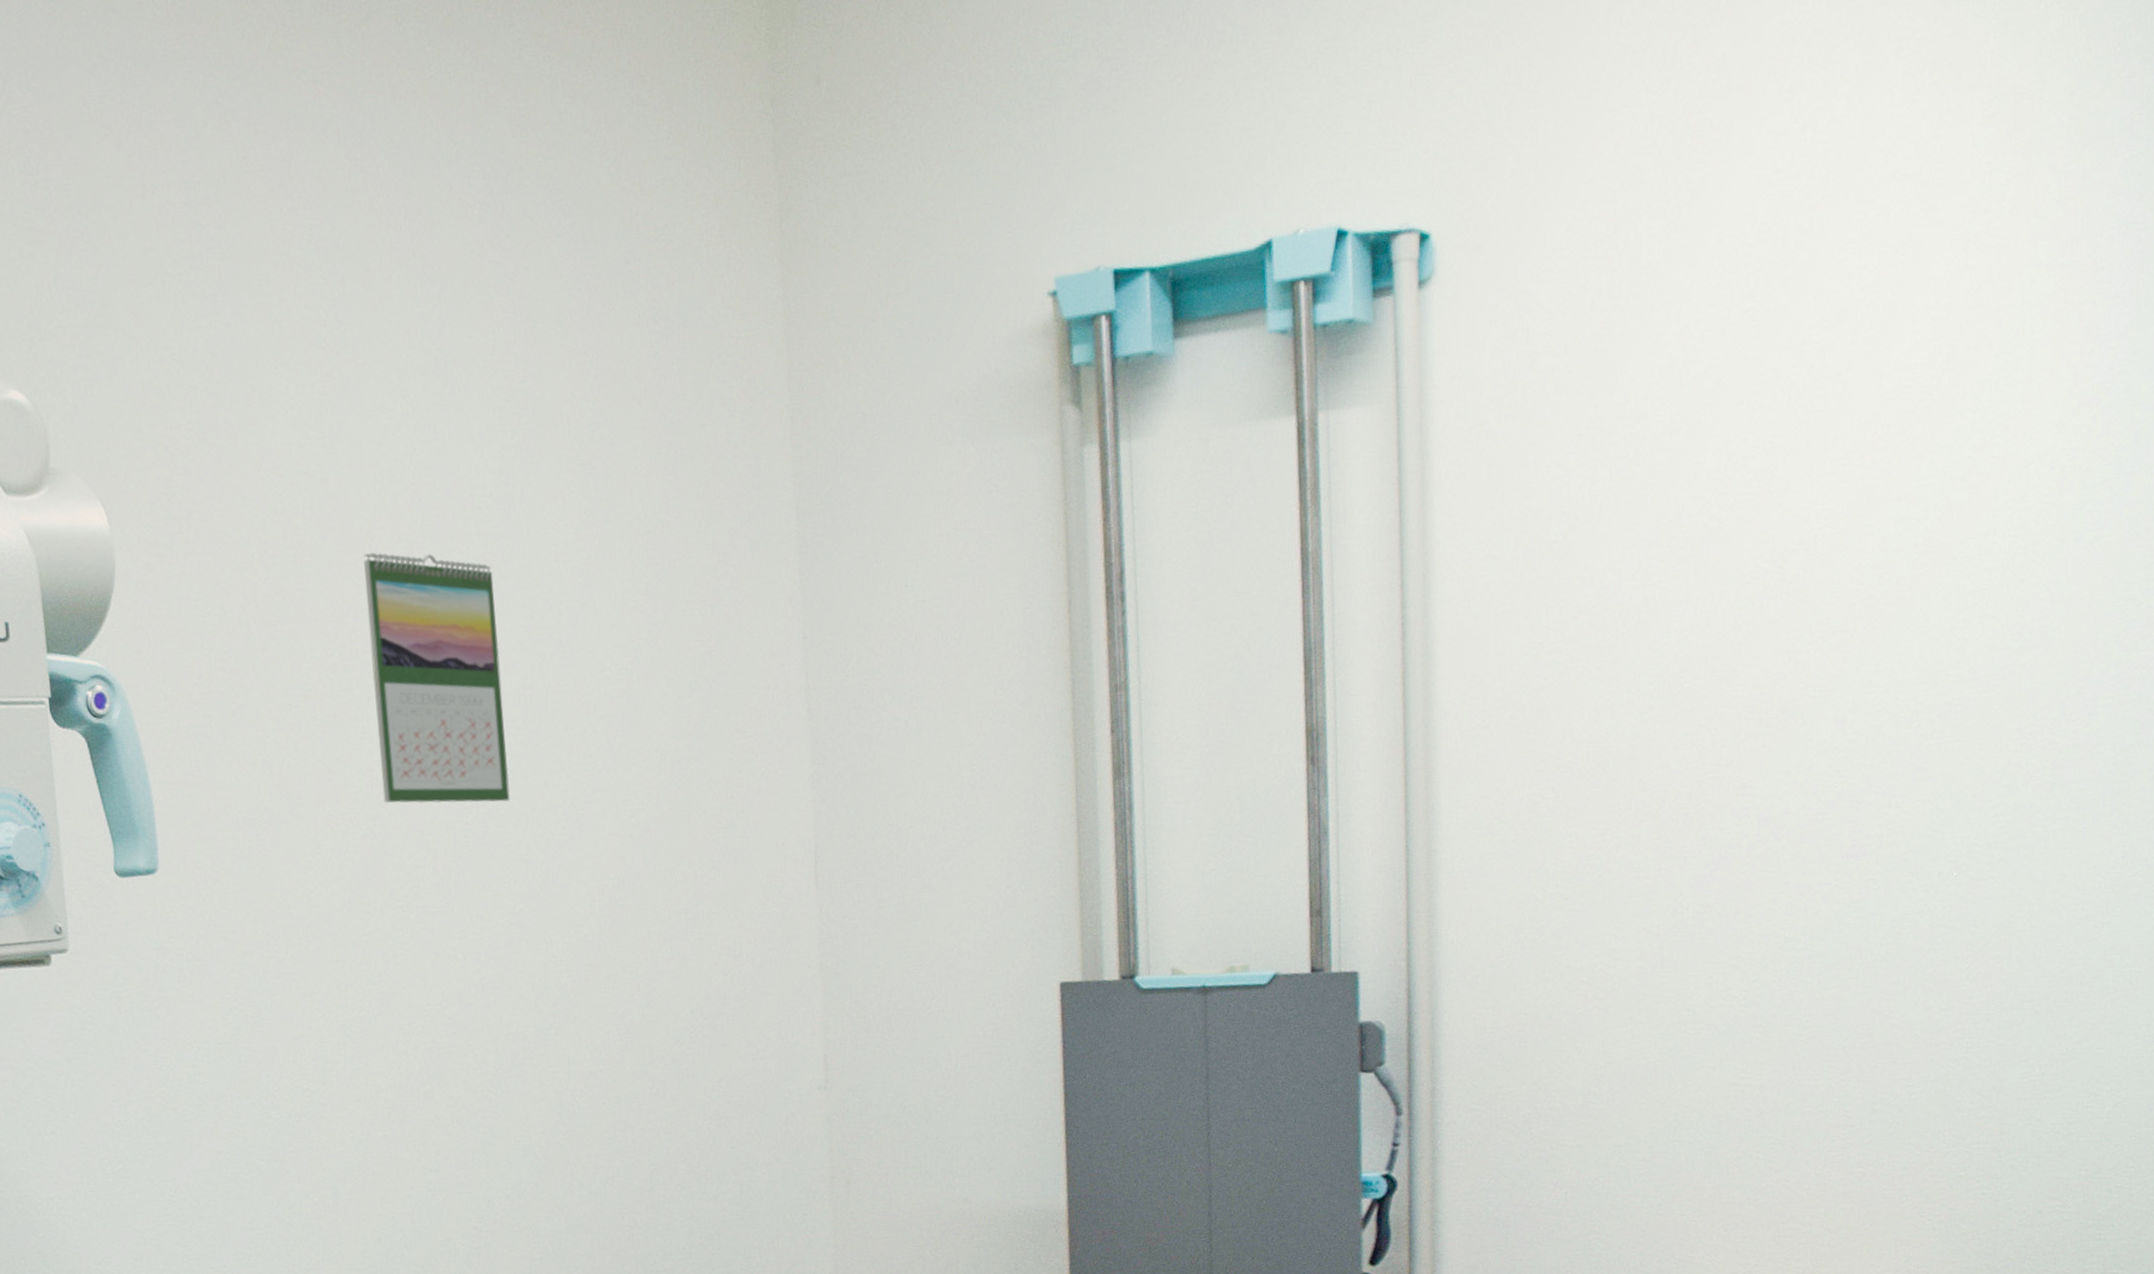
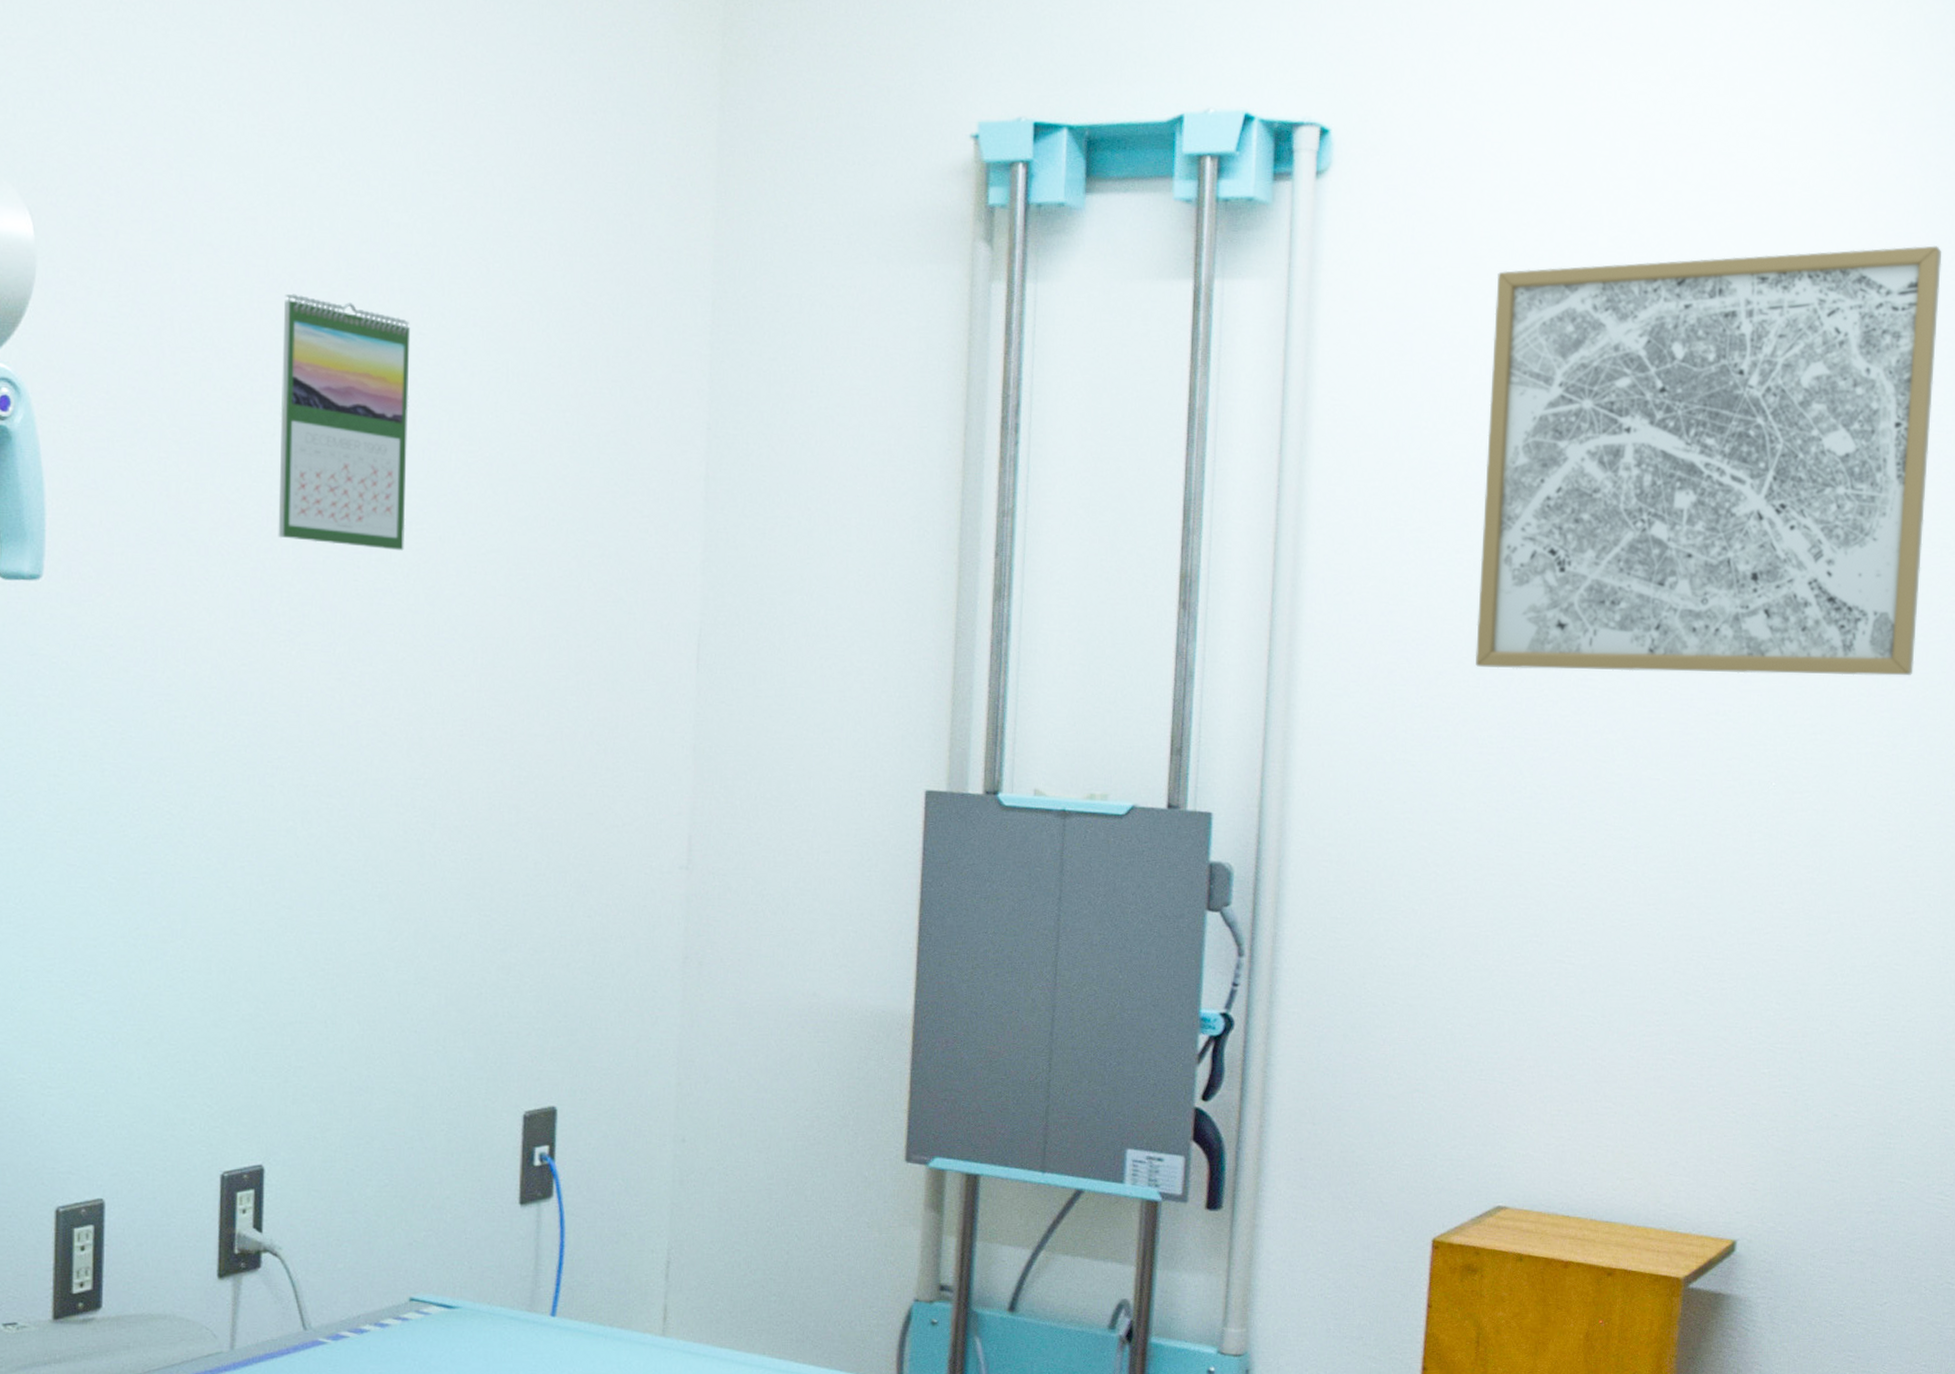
wall art: none [1621,271,2113,788] -> present [1475,245,1942,676]

